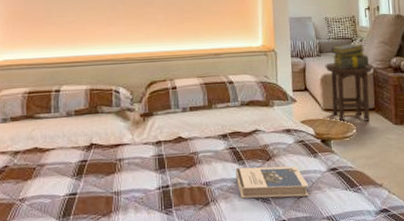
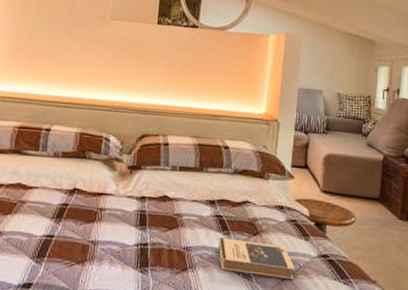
stool: present [325,63,374,122] -> none [330,142,384,211]
stack of books: present [330,43,370,70] -> none [339,125,381,153]

